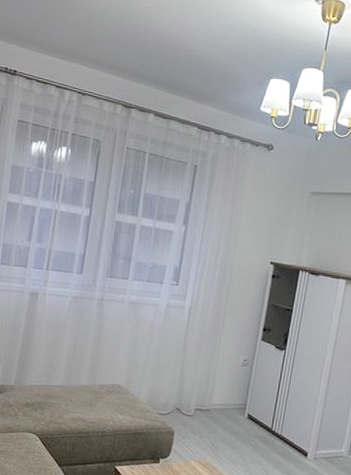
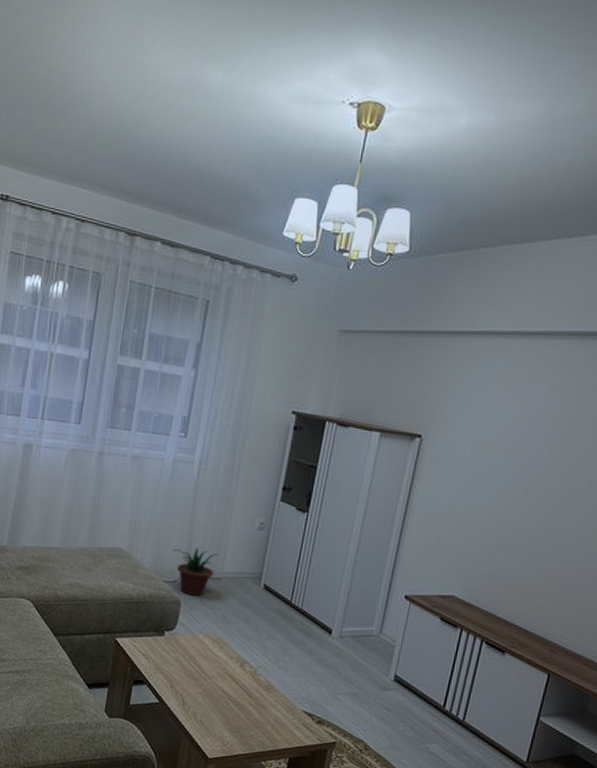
potted plant: none [166,383,208,426] -> present [172,548,219,596]

